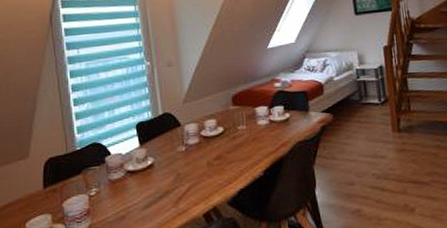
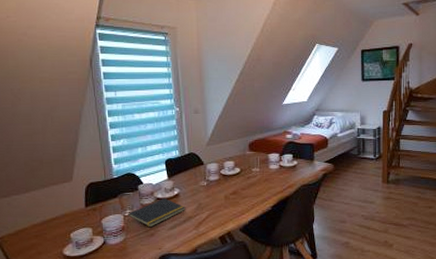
notepad: none [94,169,162,209] -> present [128,197,186,228]

